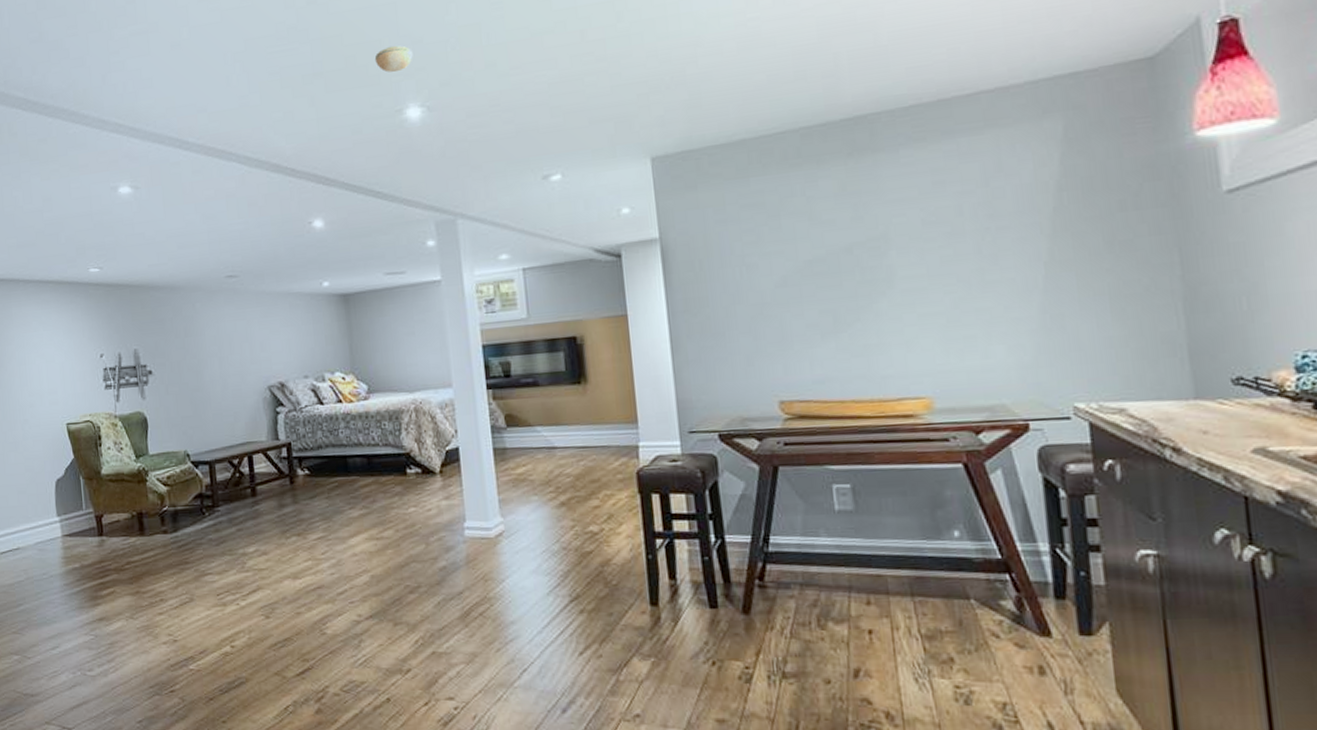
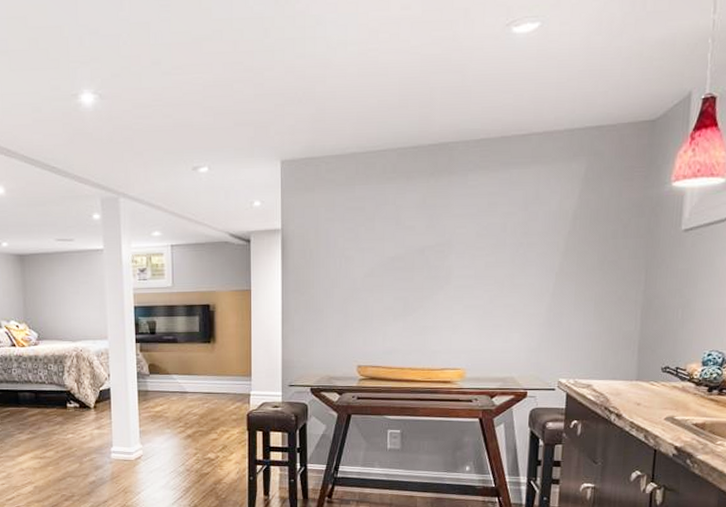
smoke detector: present [374,45,413,73] -> none [55,33,89,59]

